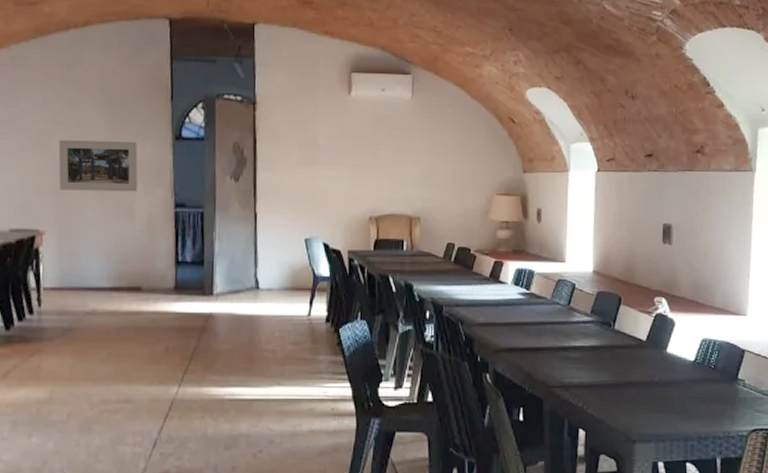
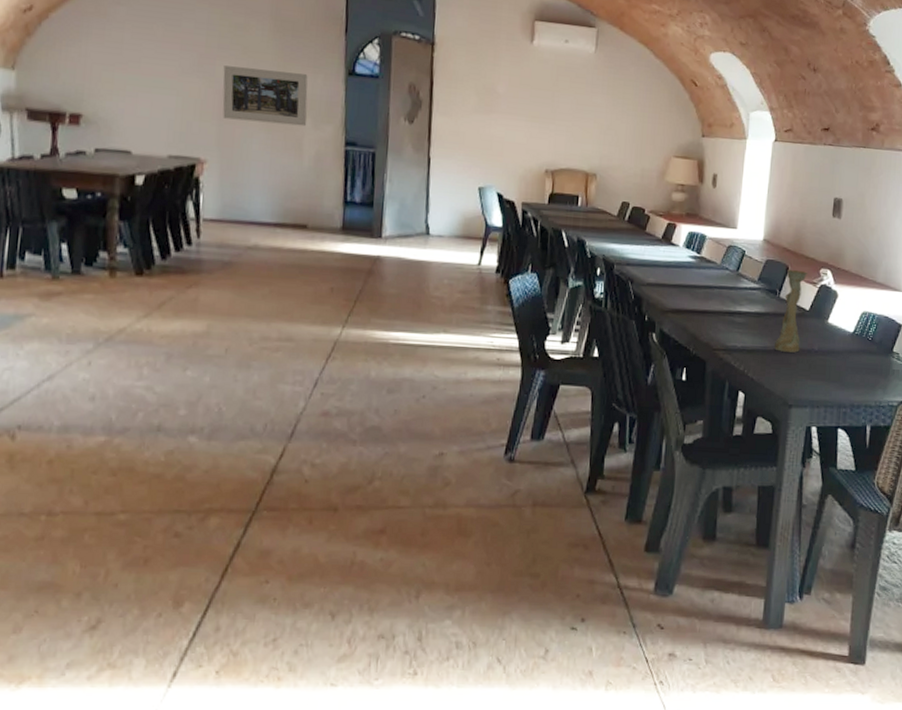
vase: none [613,299,641,385] -> present [775,269,808,353]

